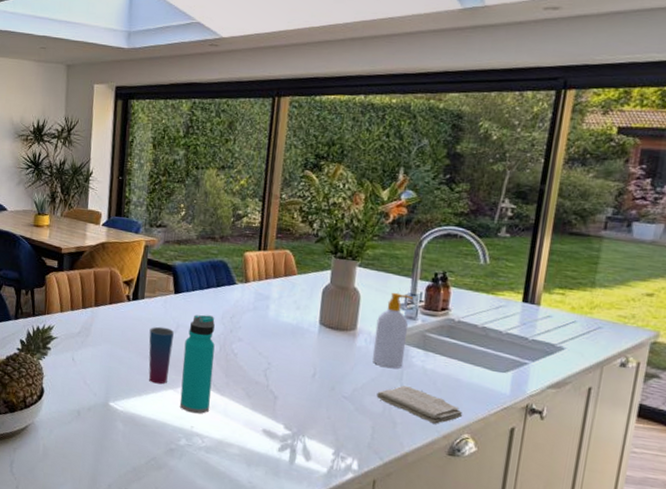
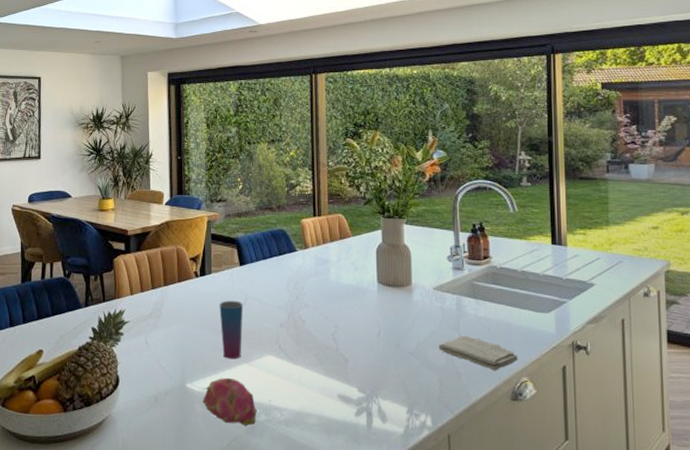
fruit: none [124,400,179,449] -> present [203,378,257,427]
water bottle: present [179,314,215,414] -> none [254,284,285,386]
soap bottle: present [372,292,414,369] -> none [428,245,458,320]

